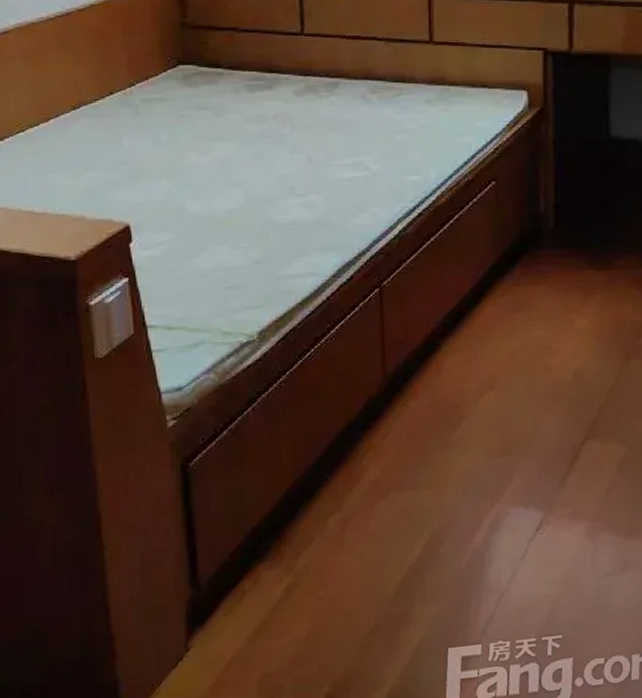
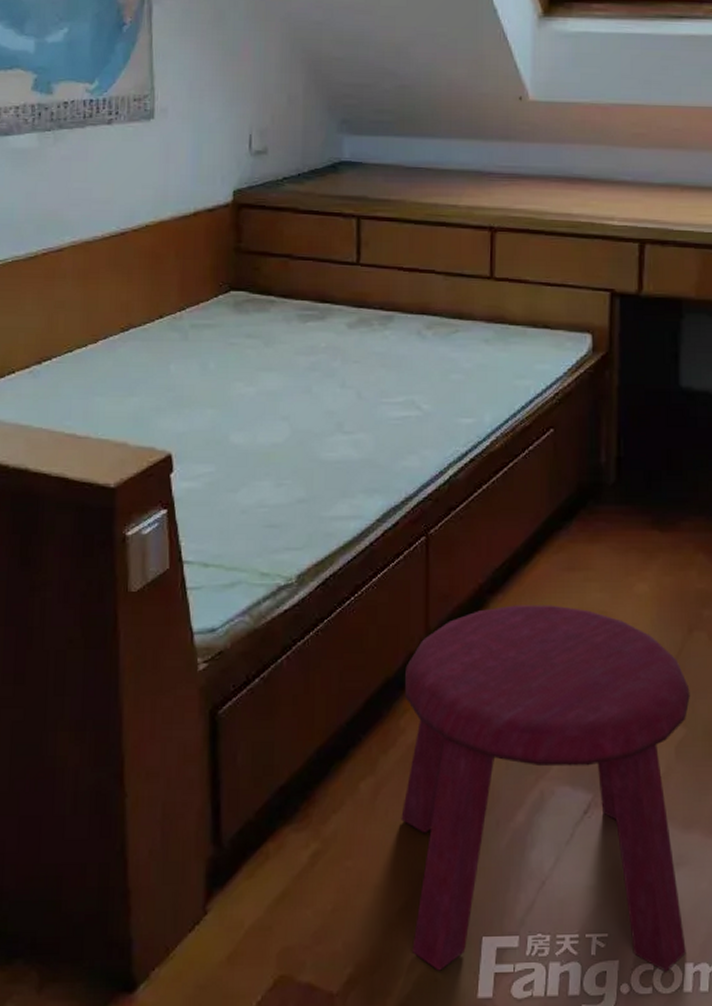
stool: none [365,344,633,682] -> present [401,605,690,972]

